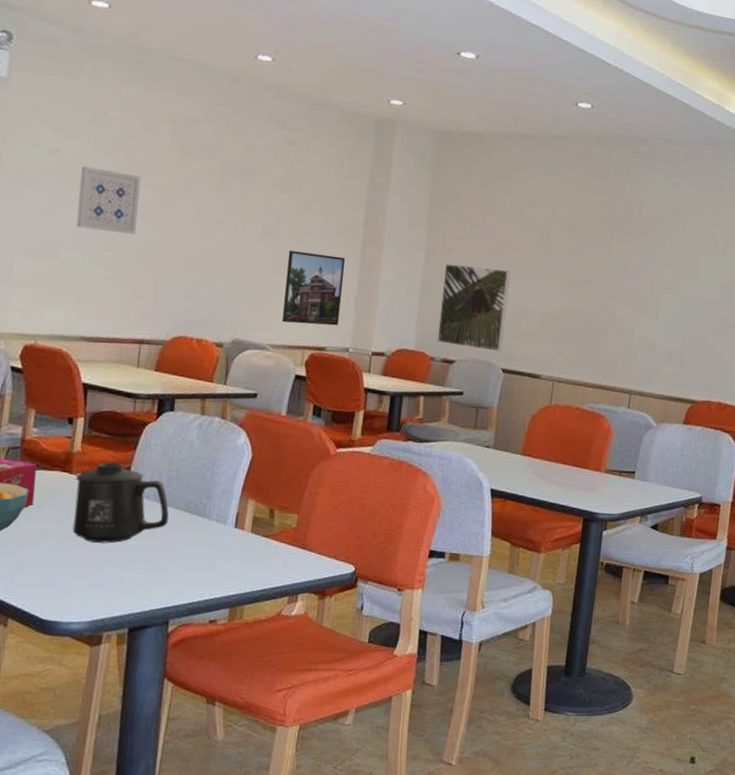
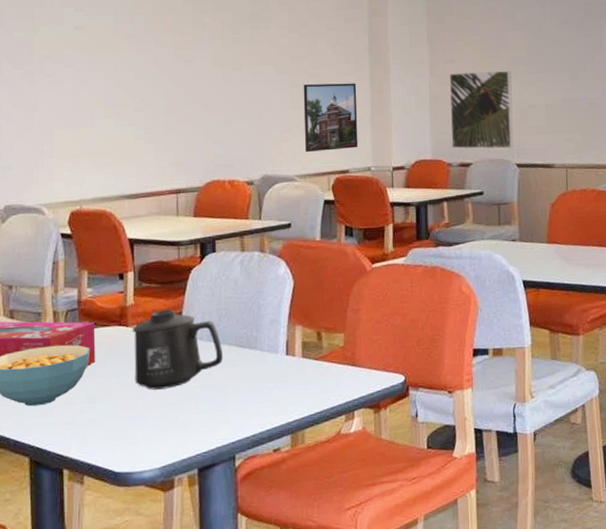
wall art: present [76,166,141,234] -> none [105,37,161,95]

